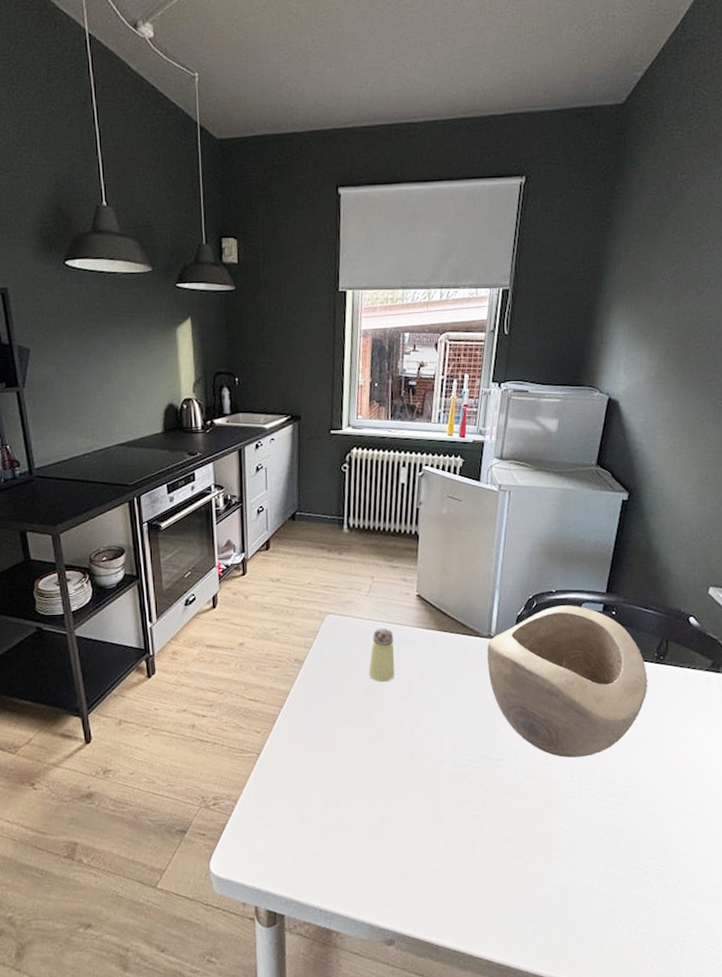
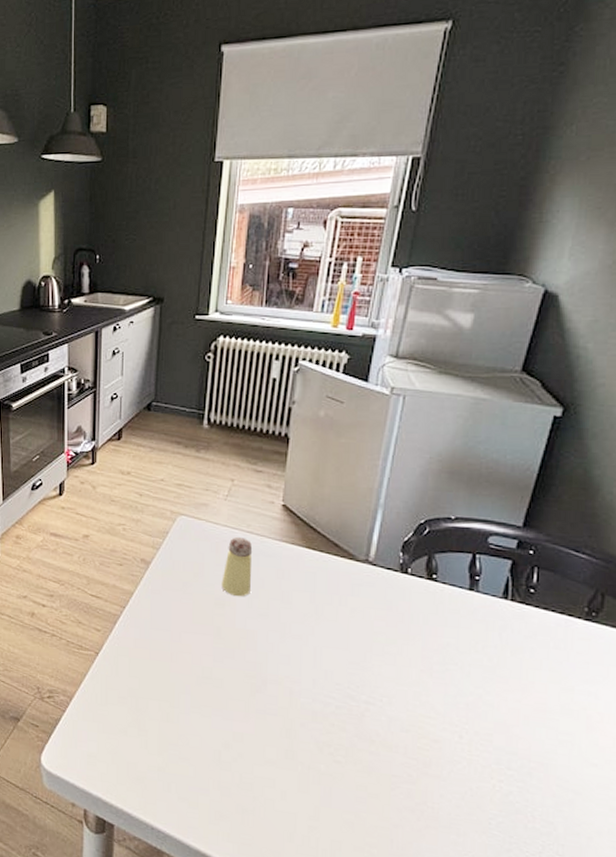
decorative bowl: present [486,605,648,758] -> none [362,535,572,718]

